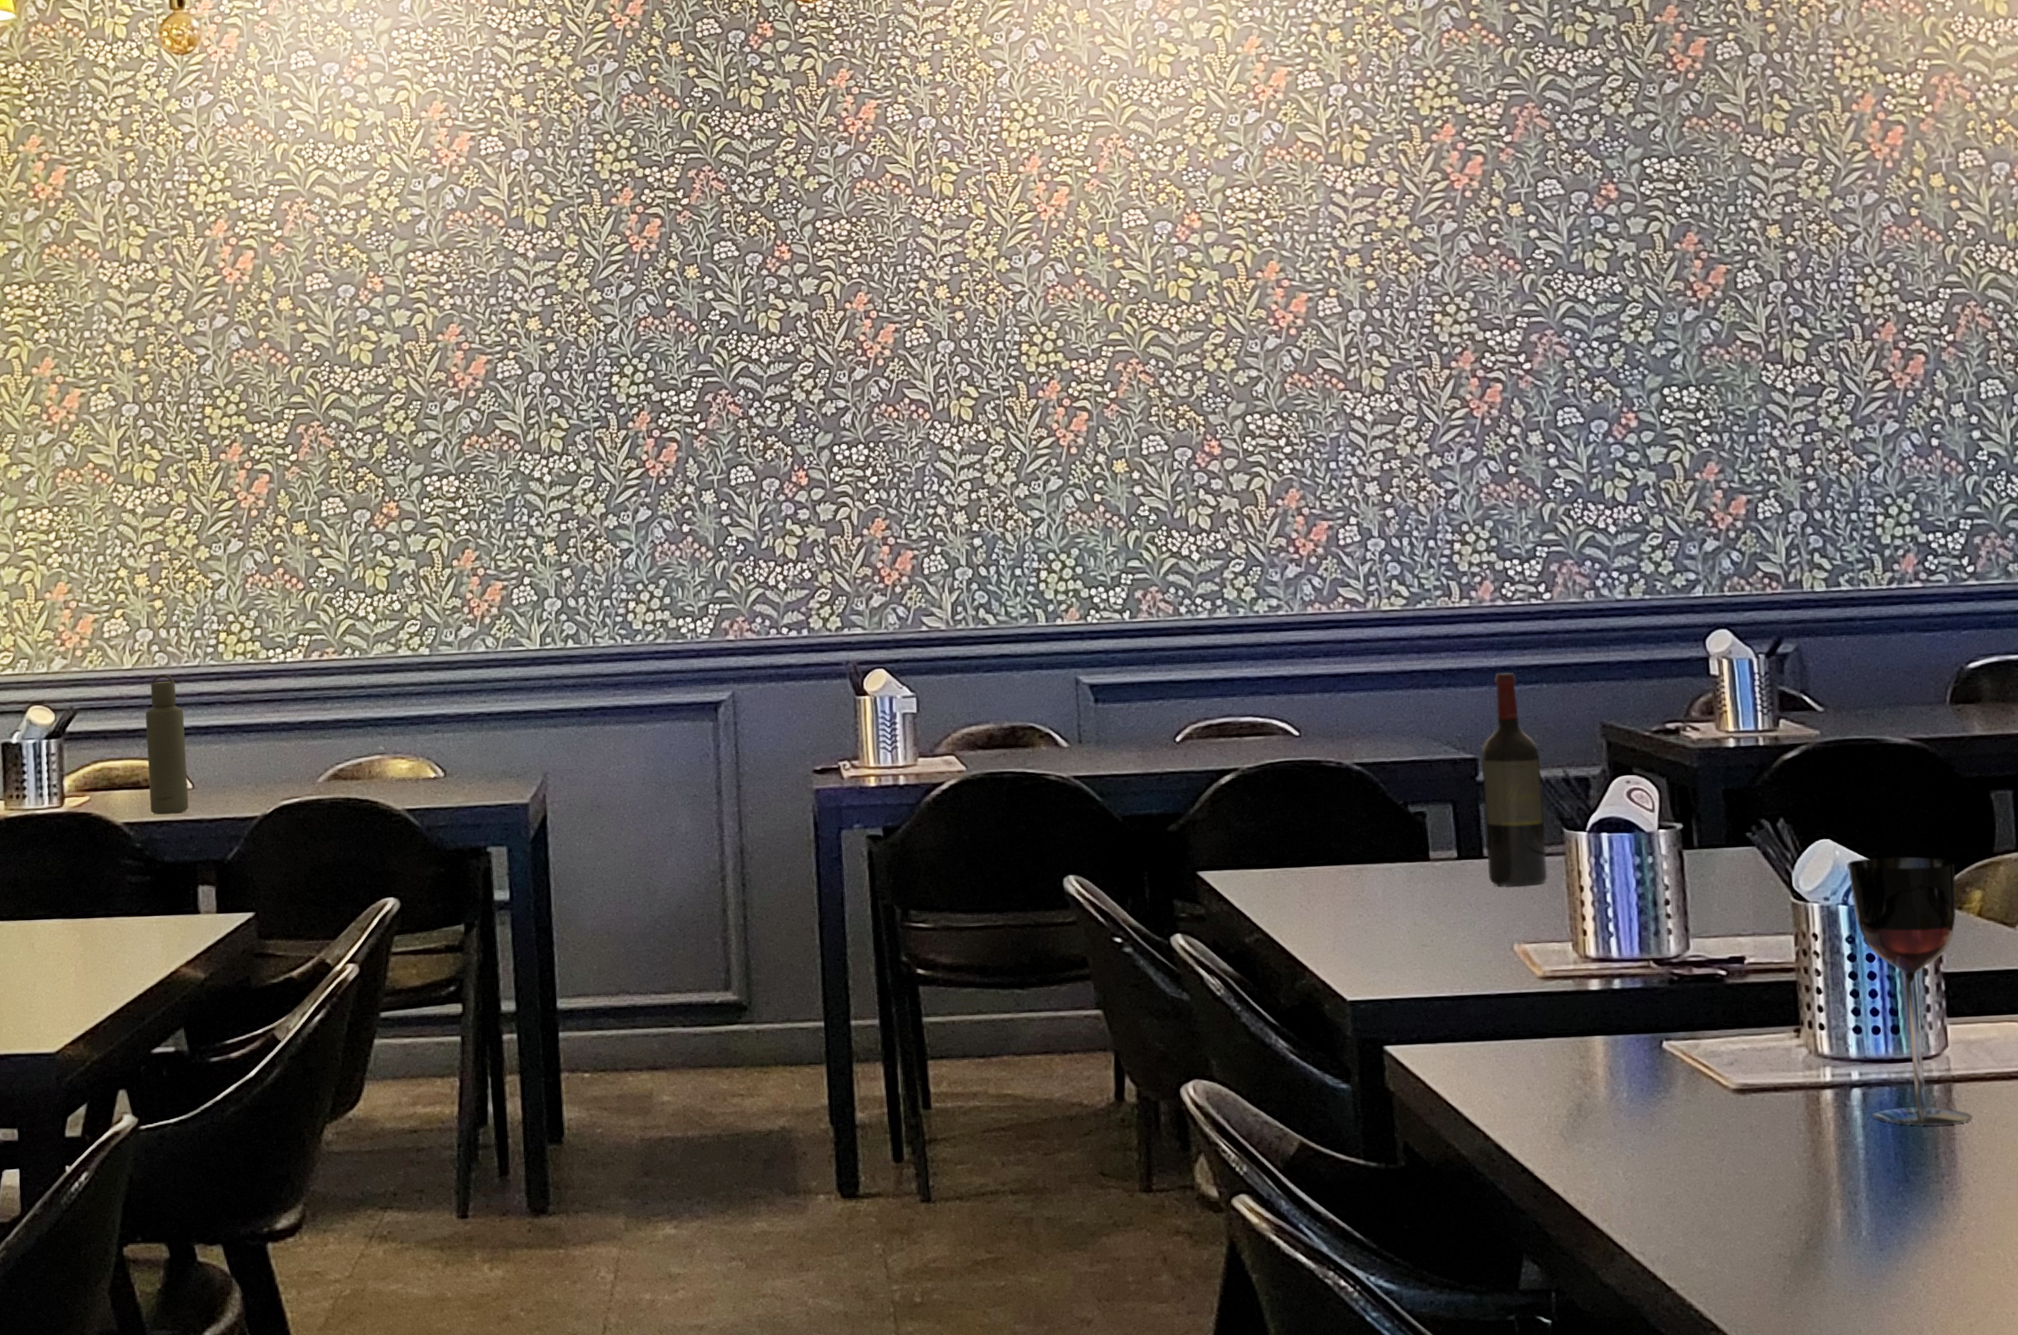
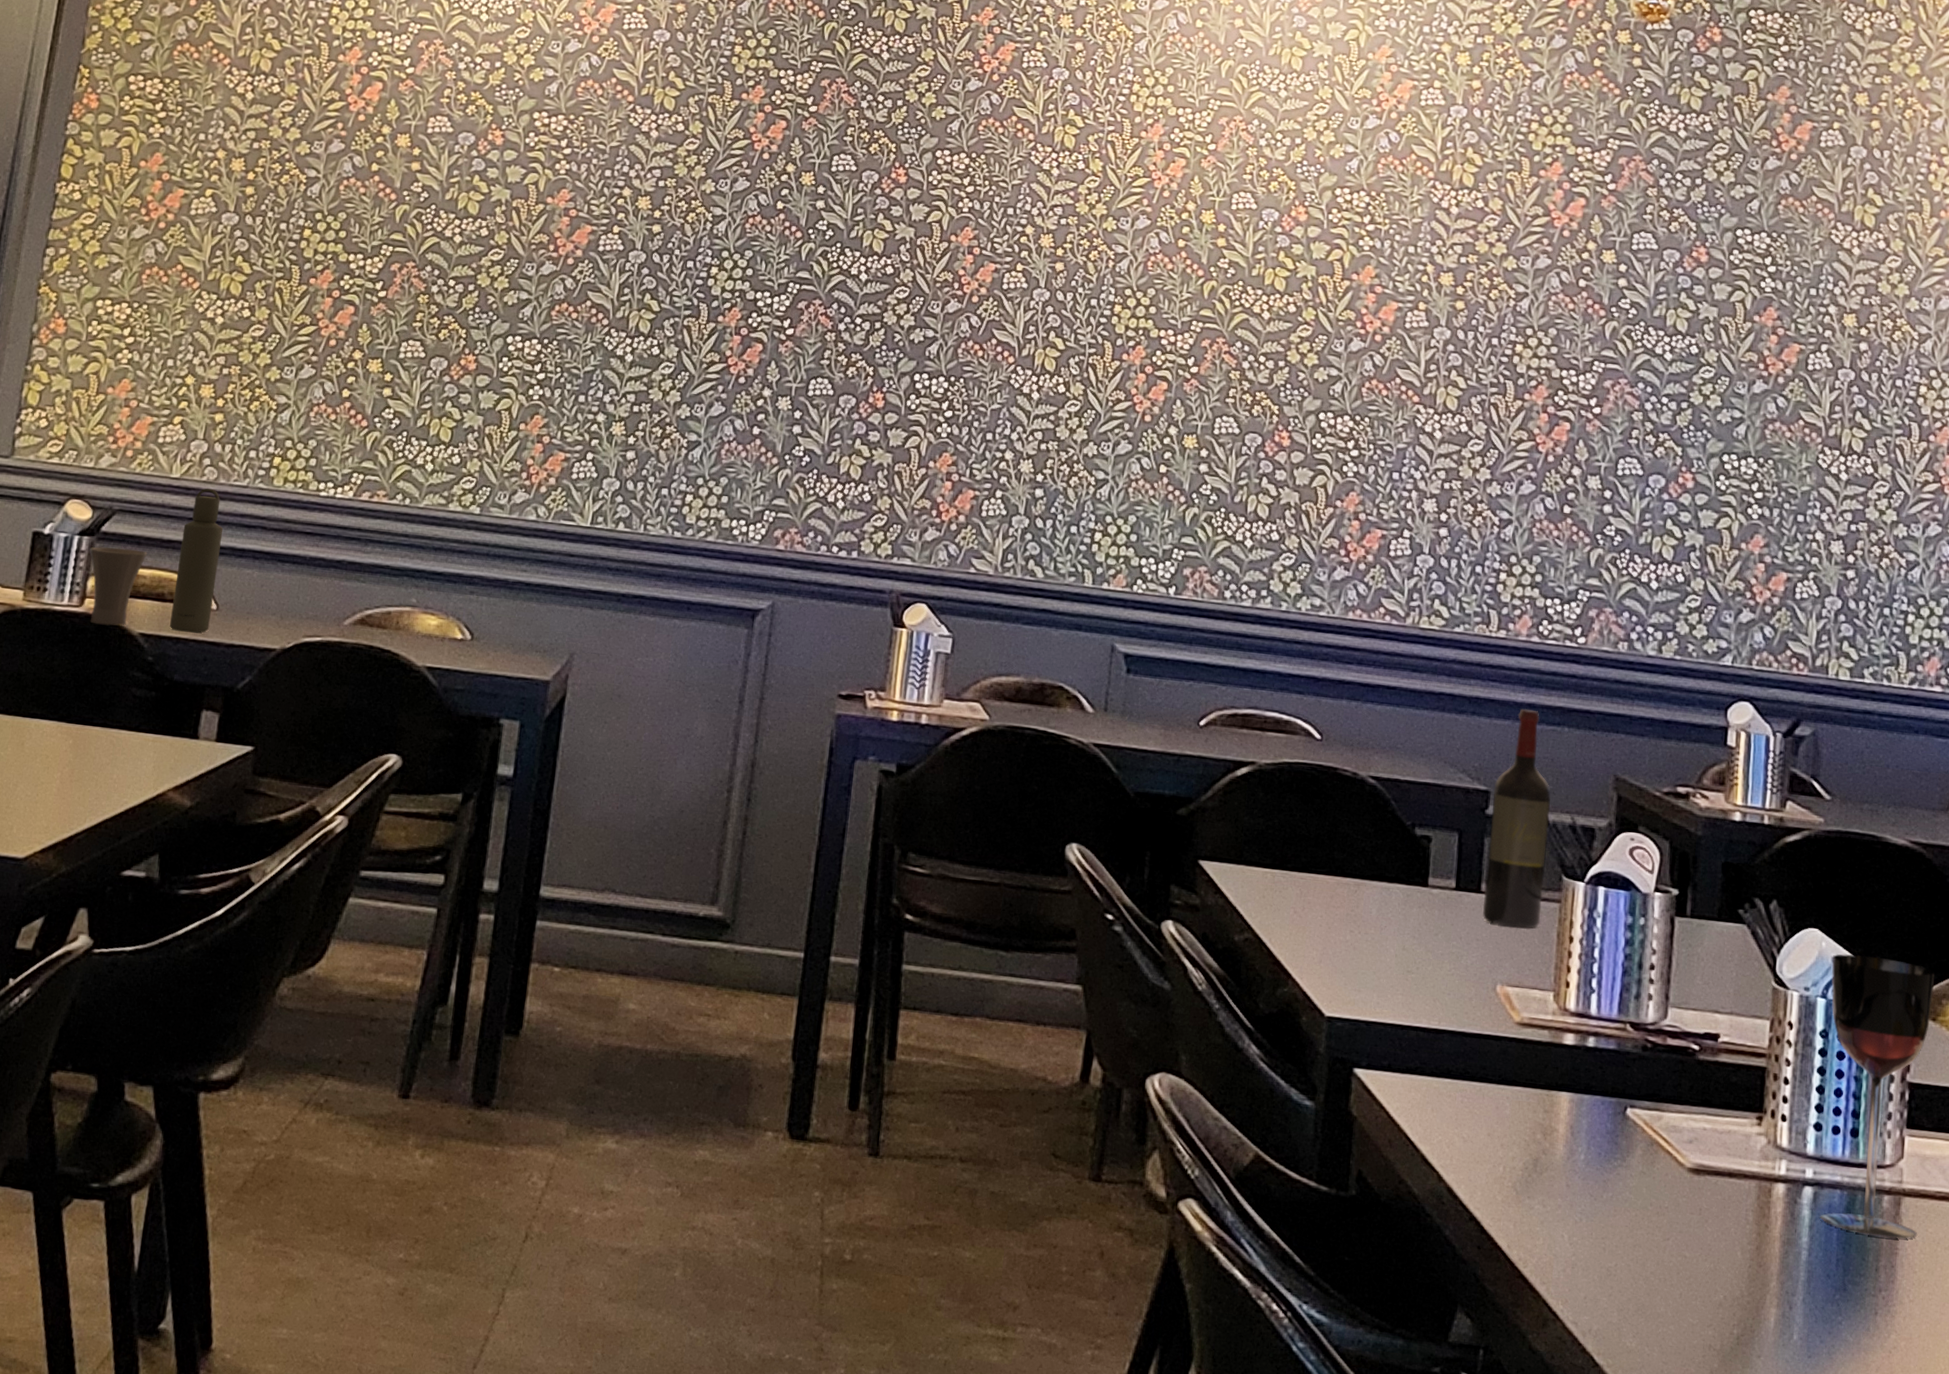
cup: none [58,744,115,821] -> present [89,547,147,626]

